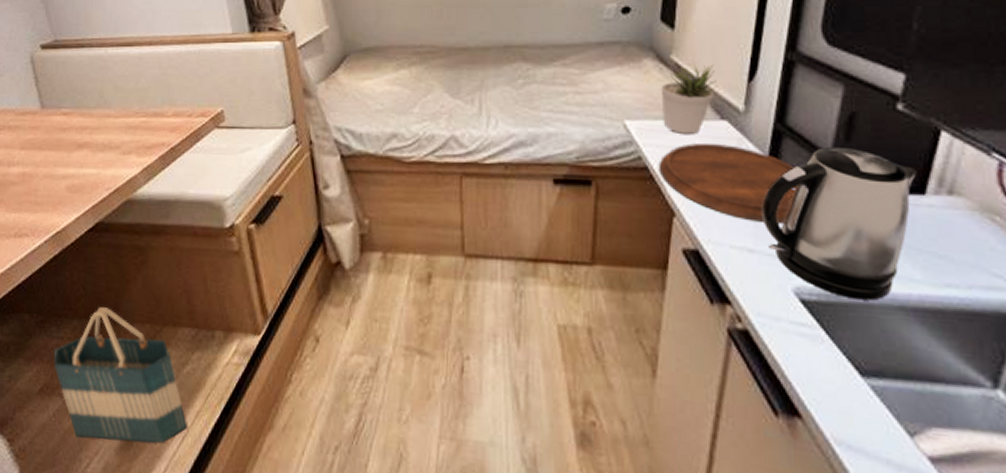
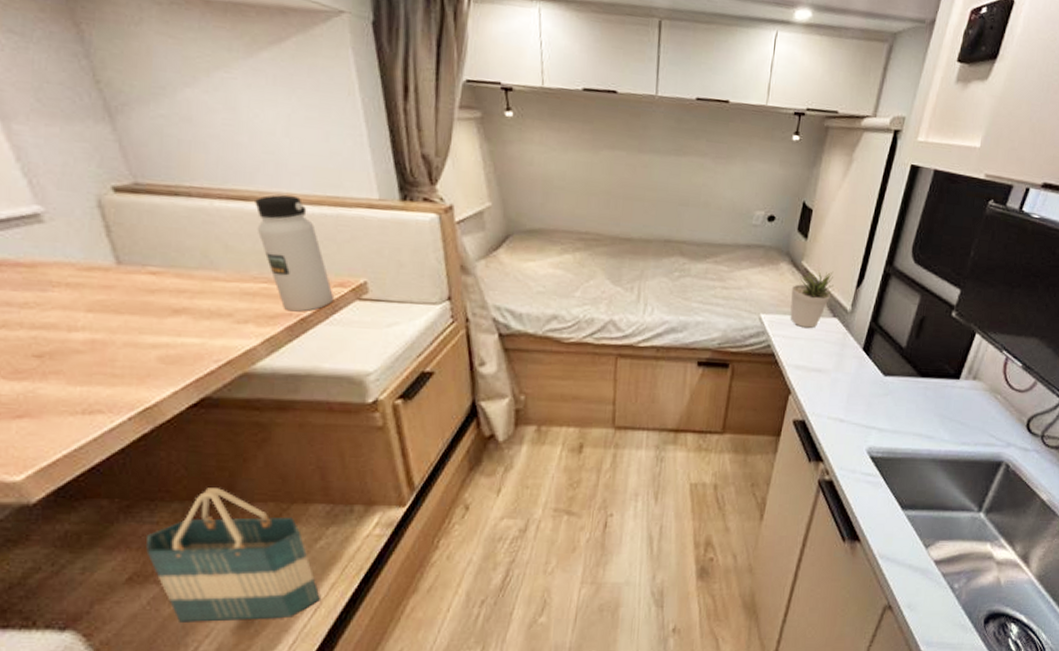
water bottle: none [137,37,198,142] -> present [255,194,335,312]
cutting board: present [658,143,796,223] -> none [782,335,880,400]
kettle: present [762,146,916,301] -> none [853,342,957,456]

